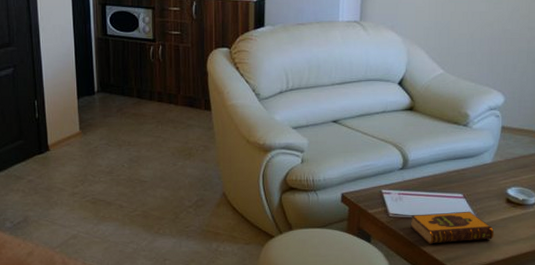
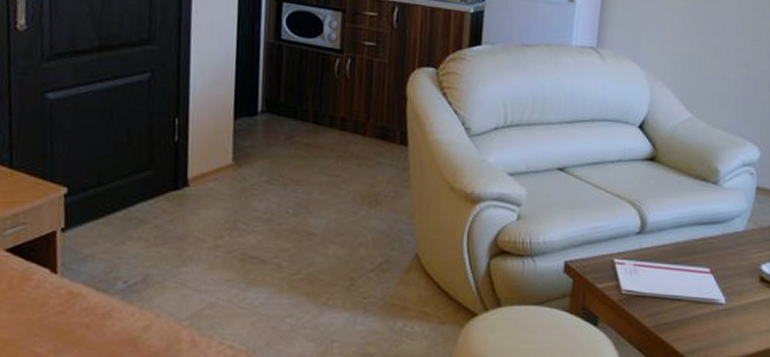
hardback book: present [410,211,495,244] -> none [646,290,746,331]

